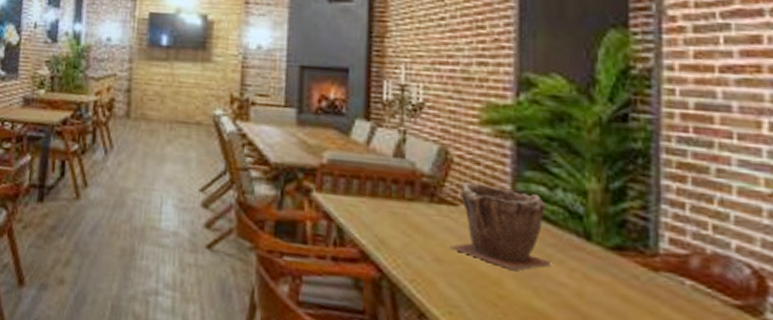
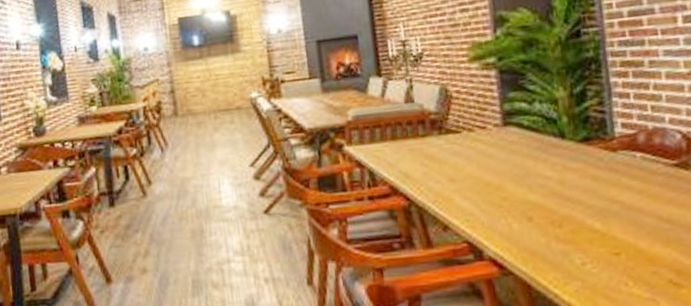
plant pot: present [449,181,552,271] -> none [459,110,539,175]

